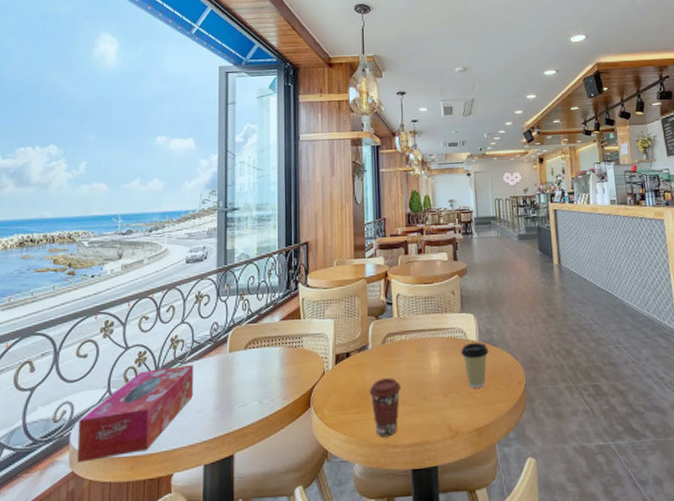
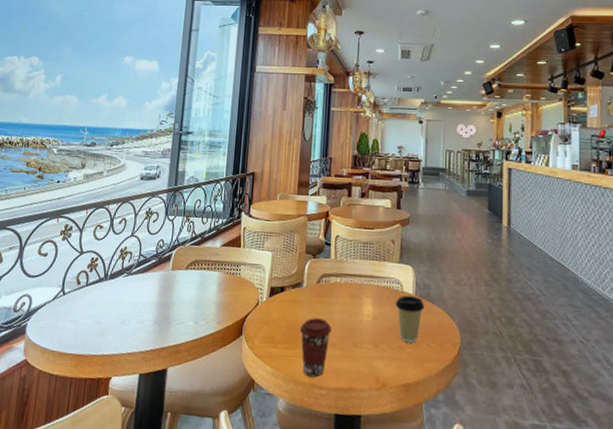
tissue box: present [77,364,193,463] -> none [30,276,138,353]

